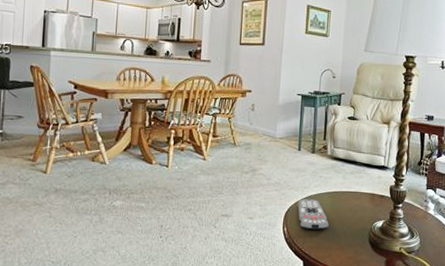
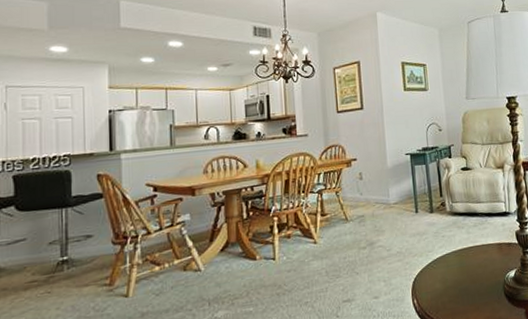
remote control: present [297,198,329,230] -> none [424,262,461,297]

